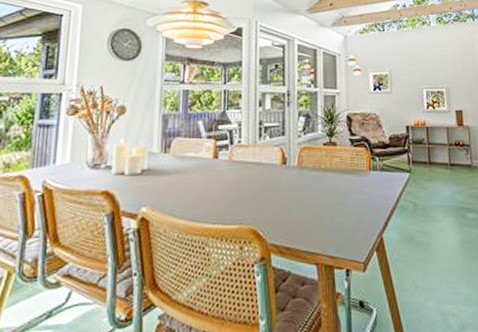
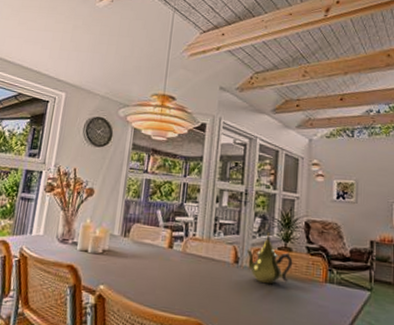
teapot: none [292,130,338,180] -> present [245,233,293,284]

